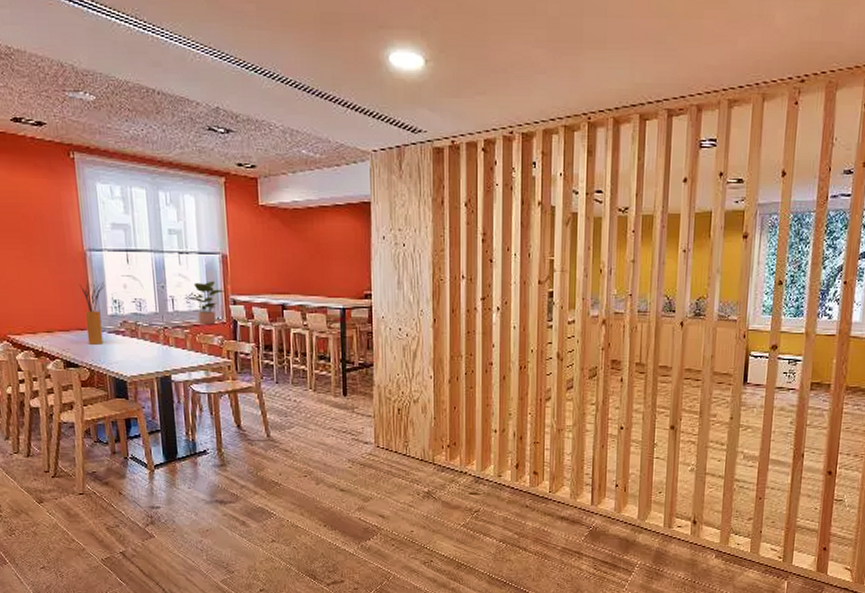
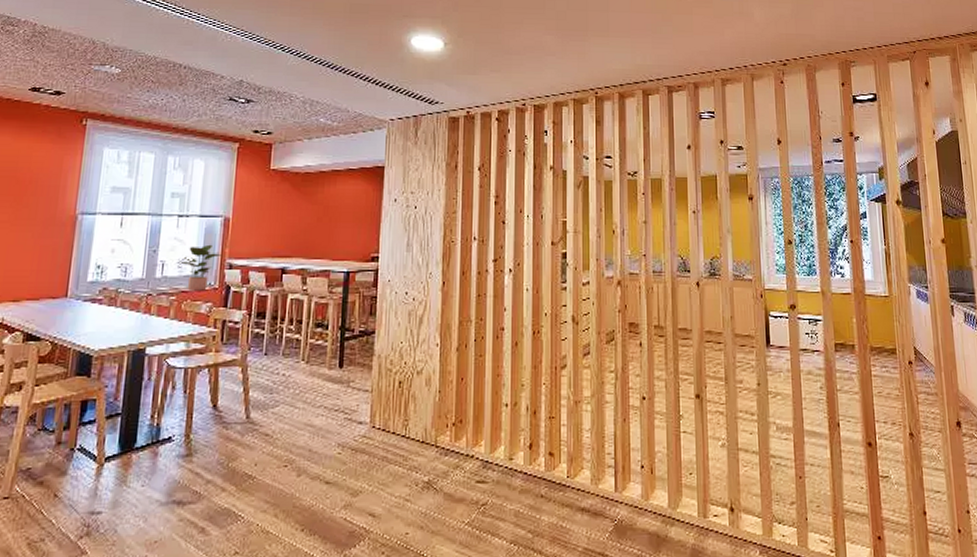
vase: present [79,282,105,345] -> none [57,247,91,314]

